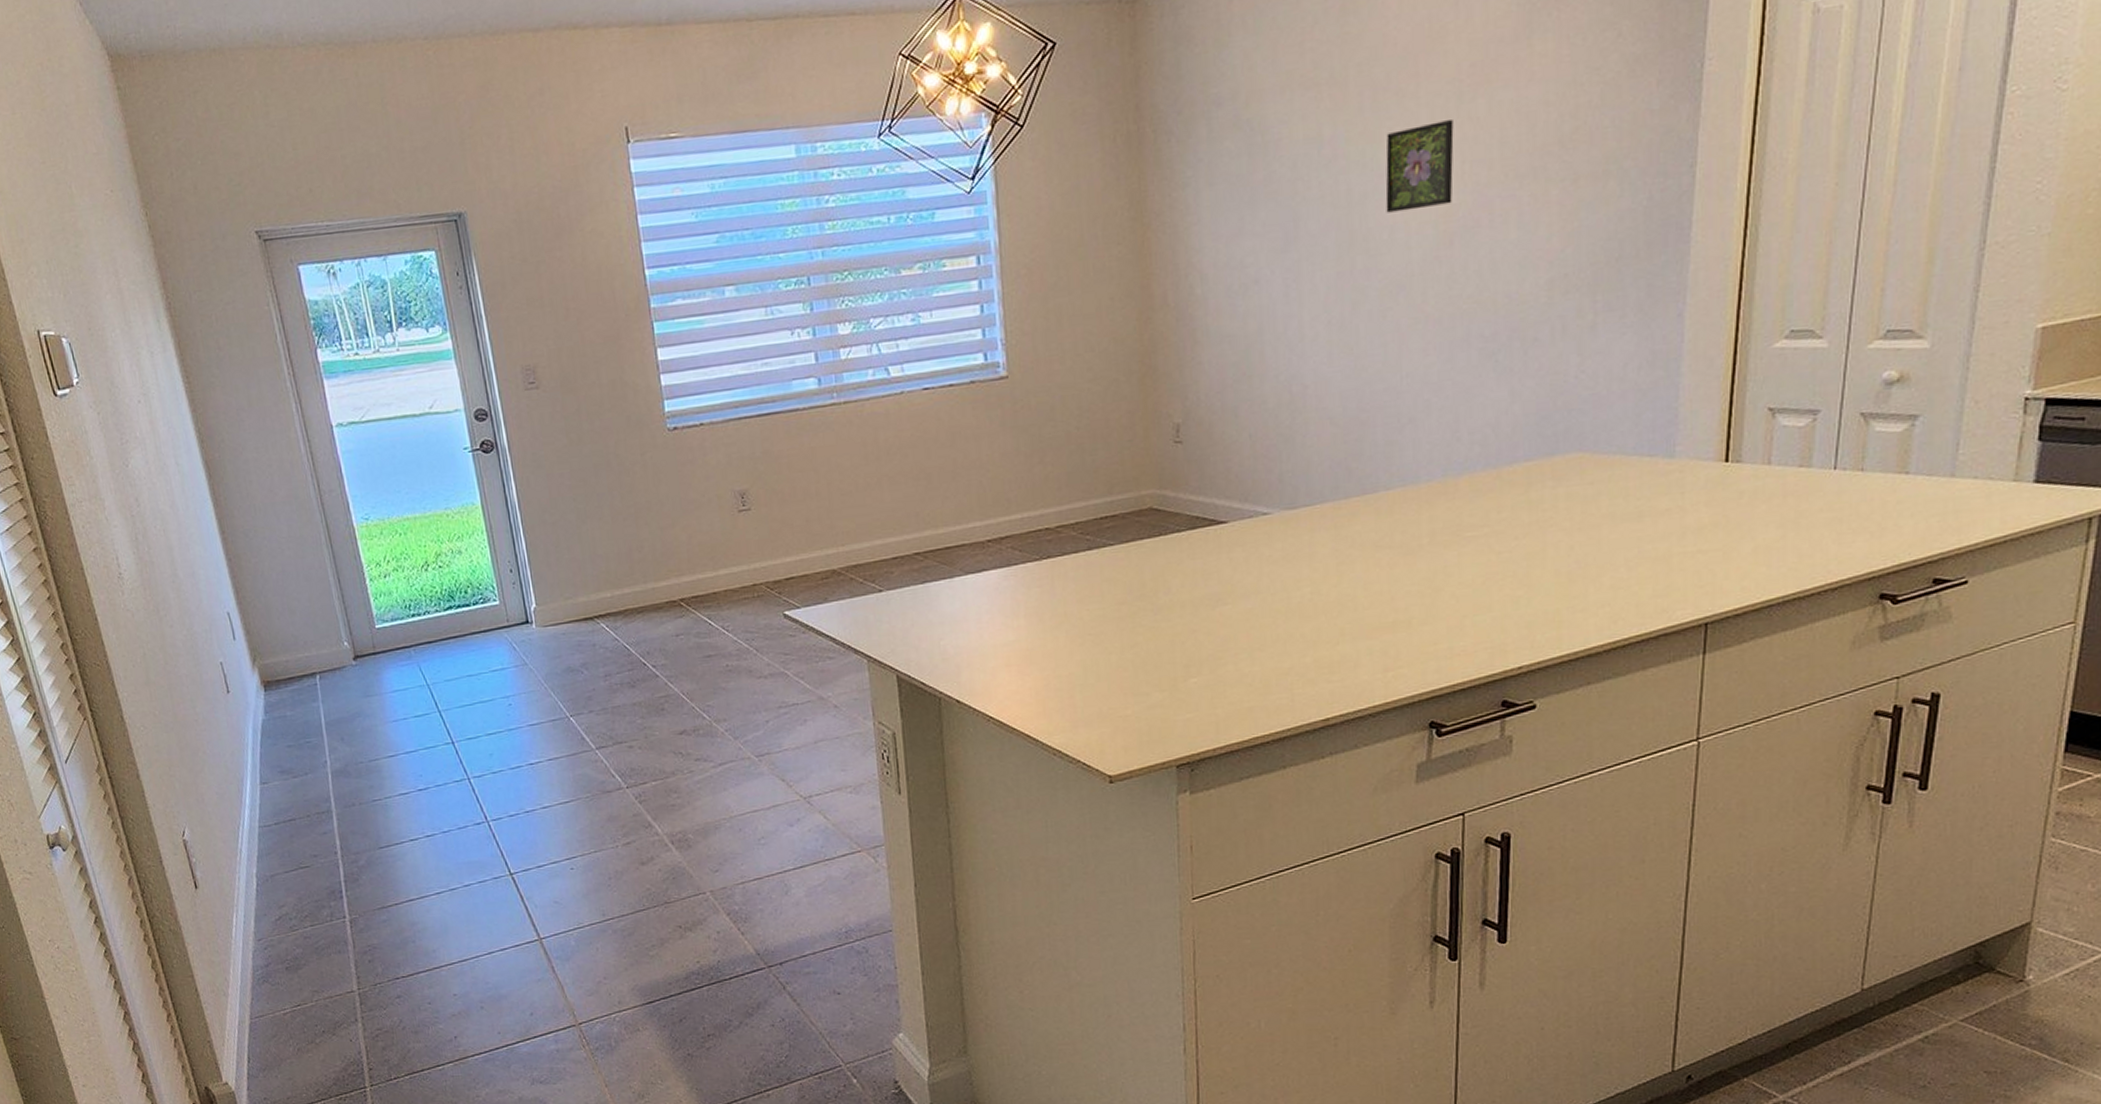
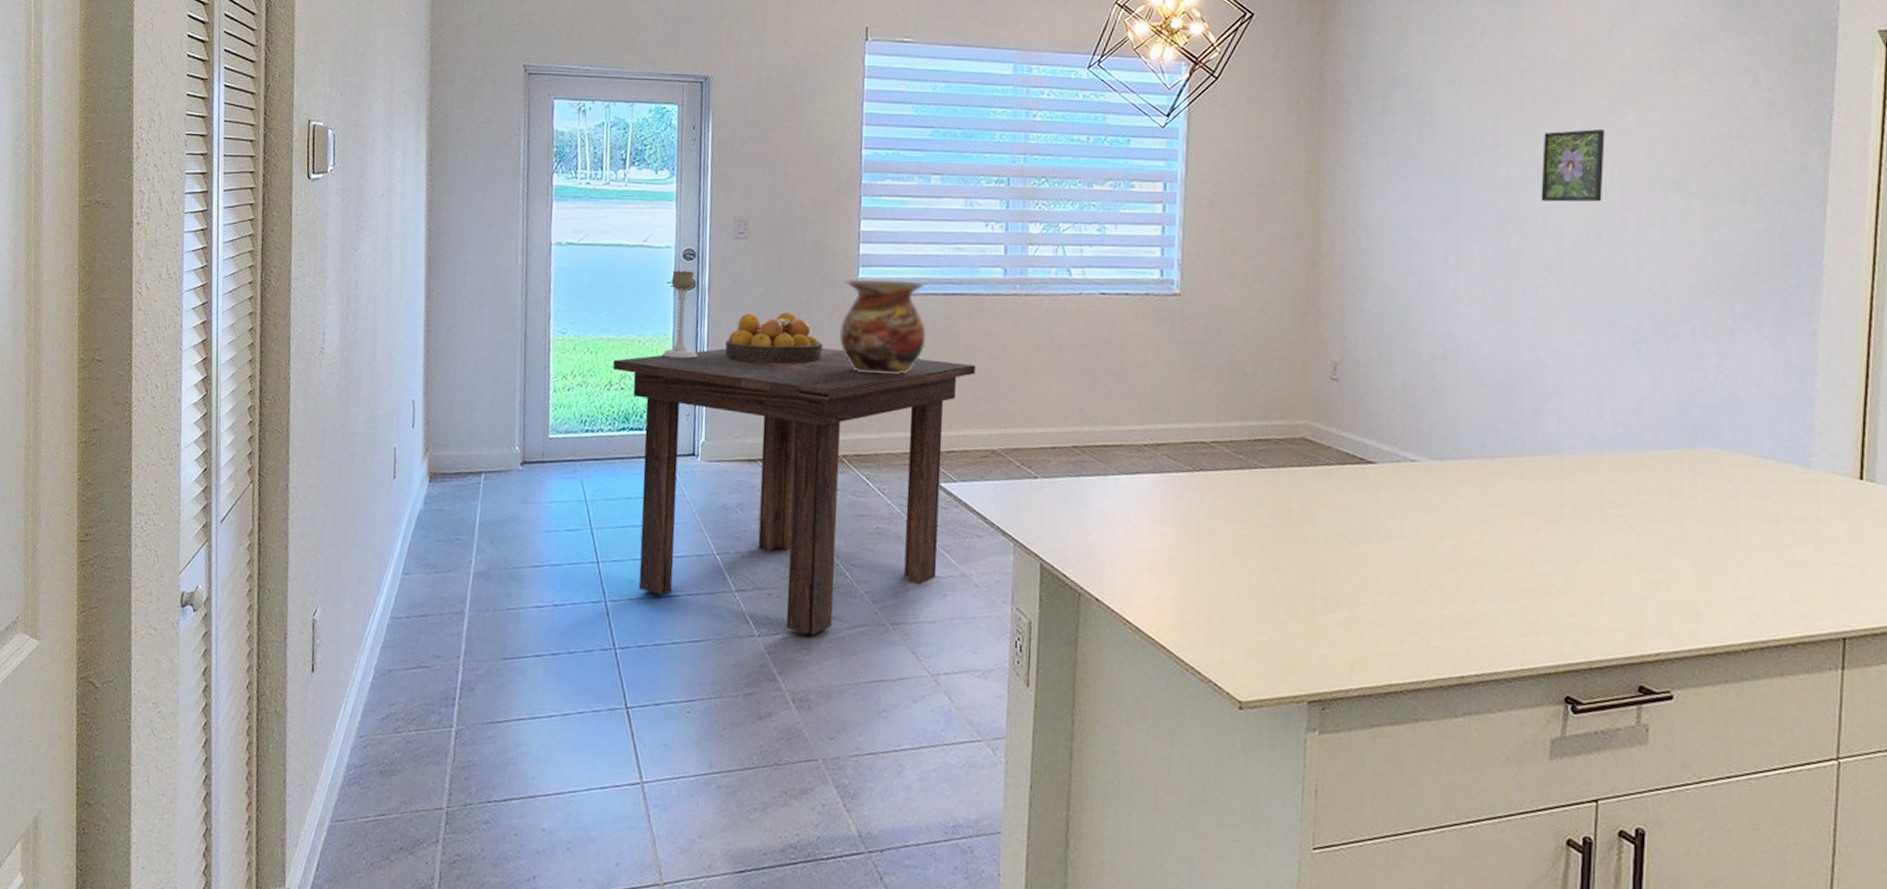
dining table: none [424,485,803,779] -> present [612,348,976,635]
candle holder: none [466,432,512,528] -> present [661,270,698,359]
fruit bowl: none [538,460,641,520] -> present [725,312,823,364]
vase: none [651,407,747,512] -> present [838,279,926,375]

